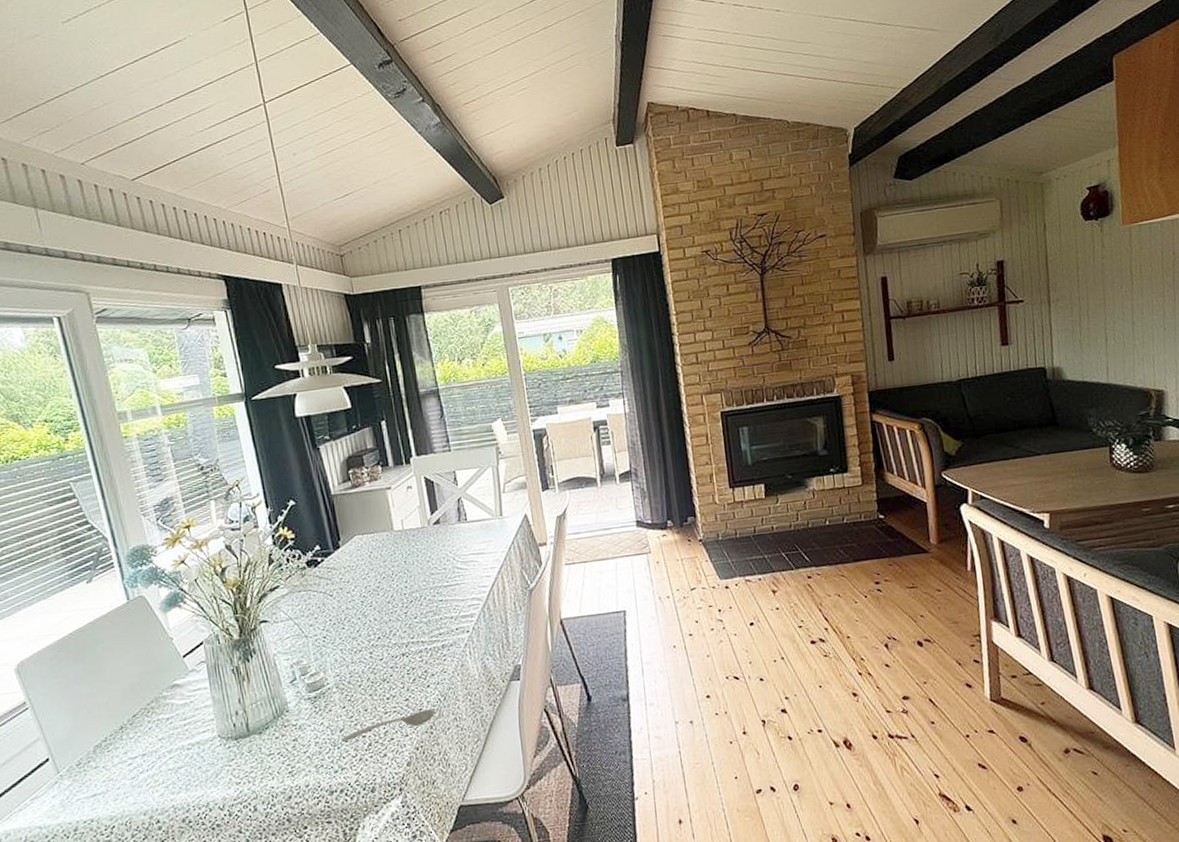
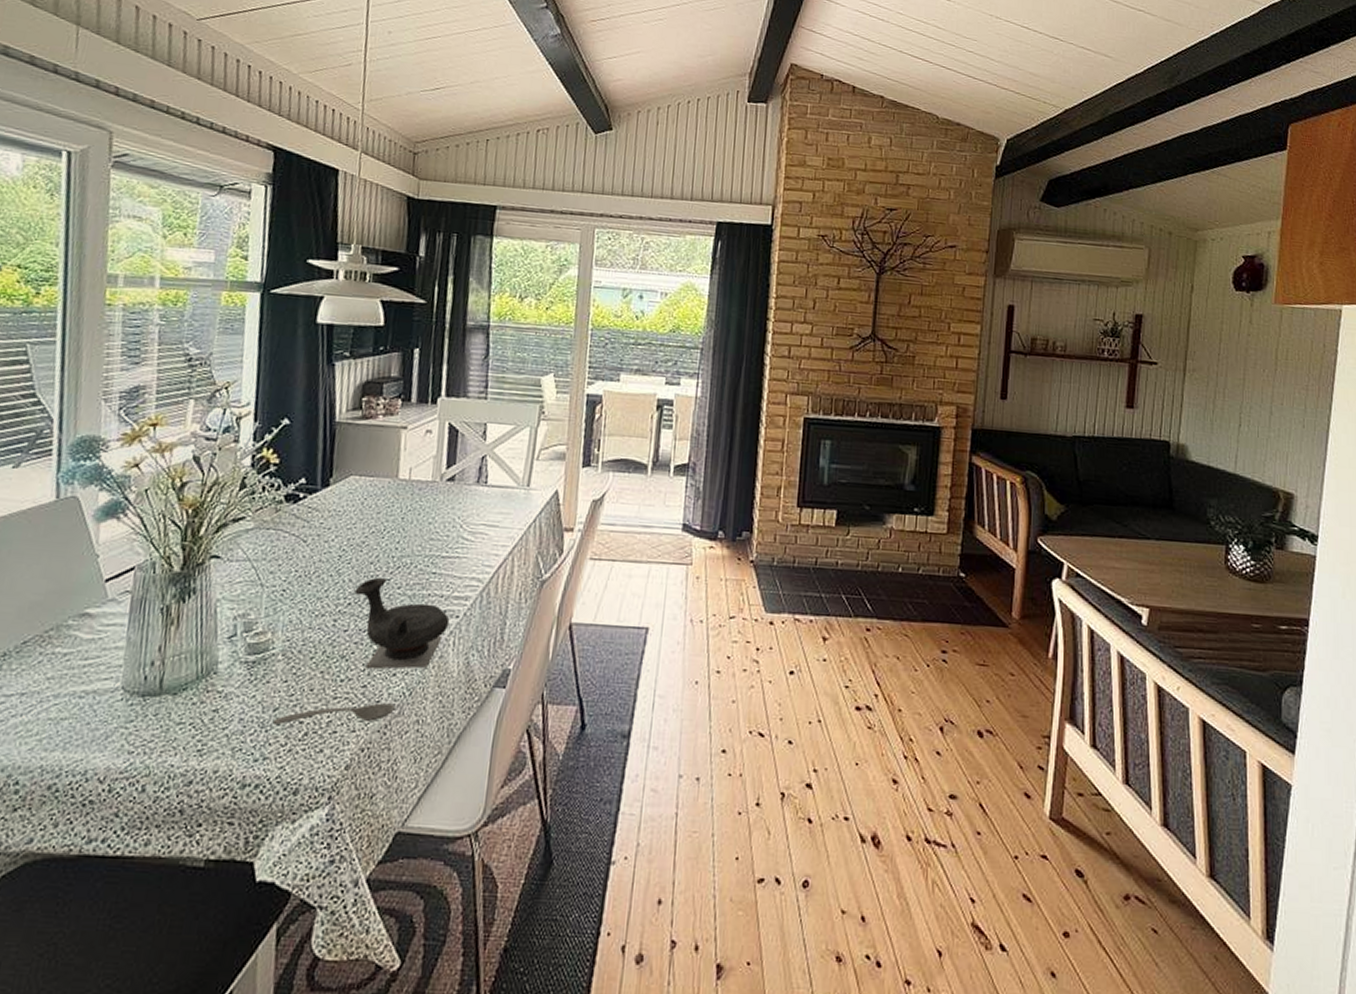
teapot: none [381,611,463,686] -> present [354,577,450,670]

